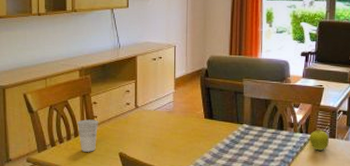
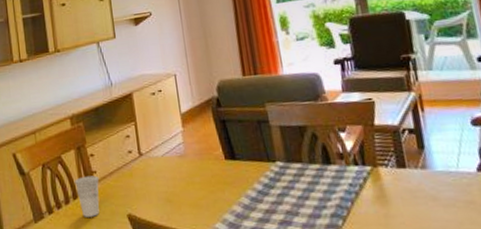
fruit: present [309,130,329,151] -> none [369,159,399,188]

